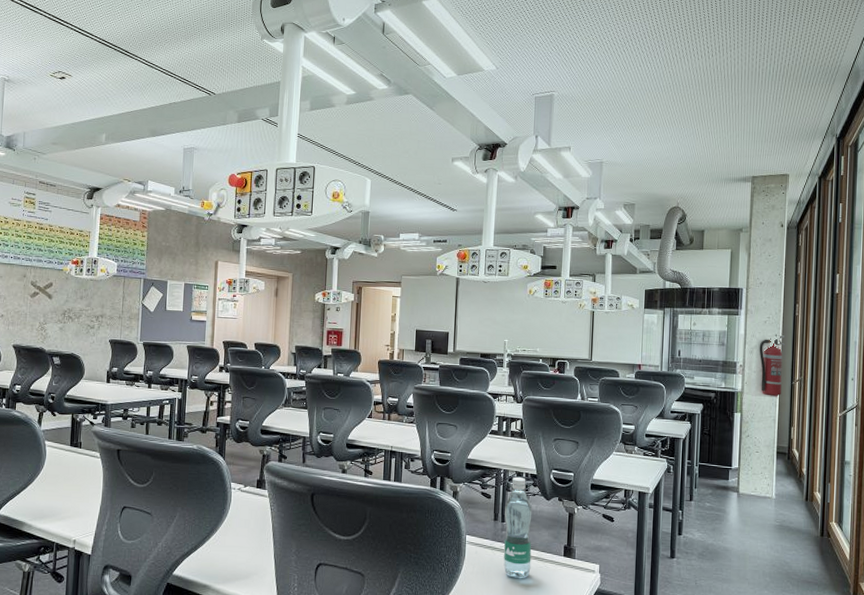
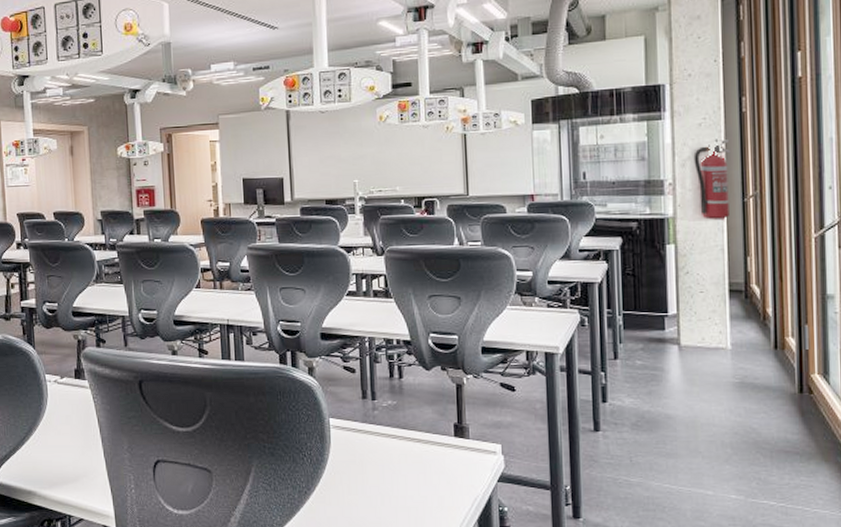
bottle: present [503,476,533,579] -> none [374,344,414,467]

